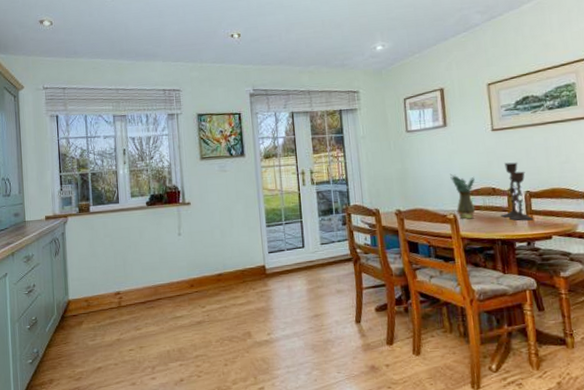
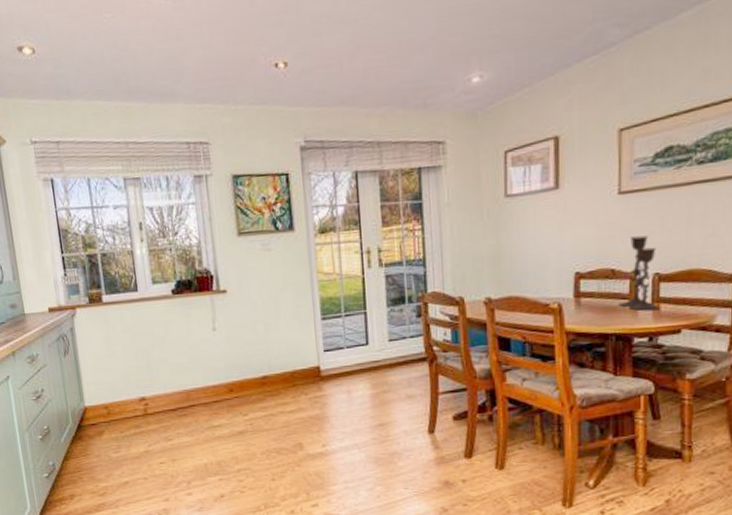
vase: present [450,173,476,220] -> none [558,251,590,310]

